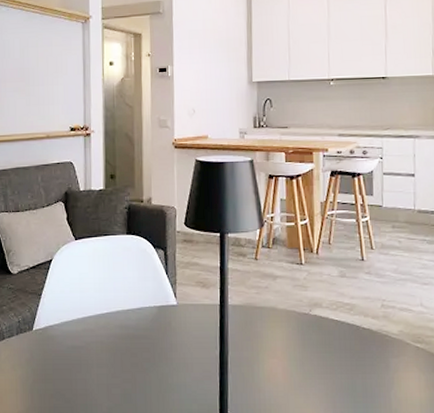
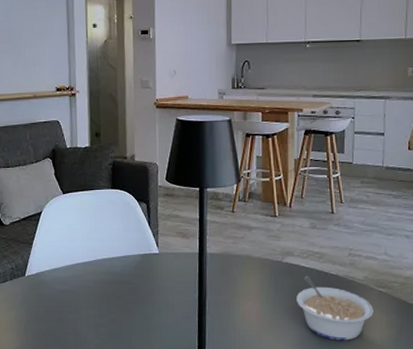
legume: none [326,330,412,403] -> present [296,276,374,341]

